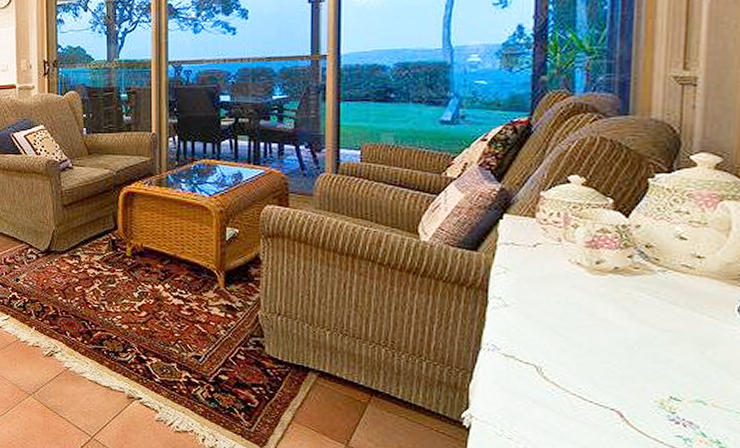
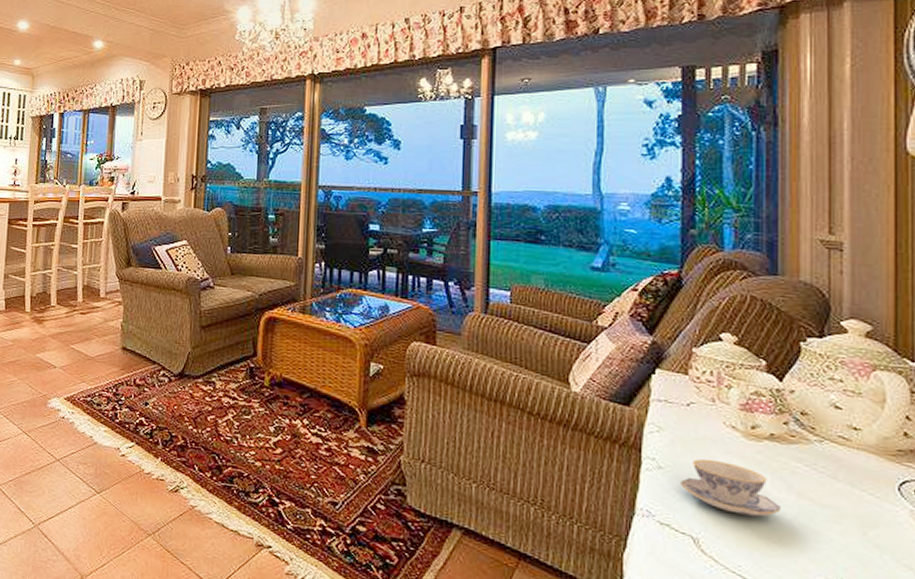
teacup: none [524,295,622,344] -> present [679,459,780,517]

